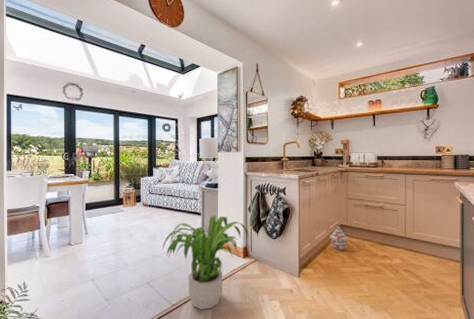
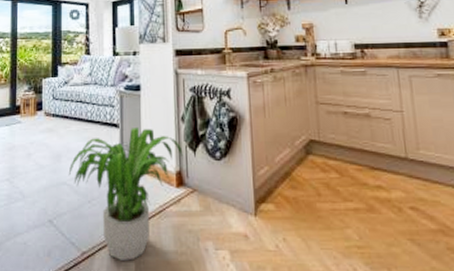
woven basket: present [329,223,349,250] -> none [295,138,324,177]

